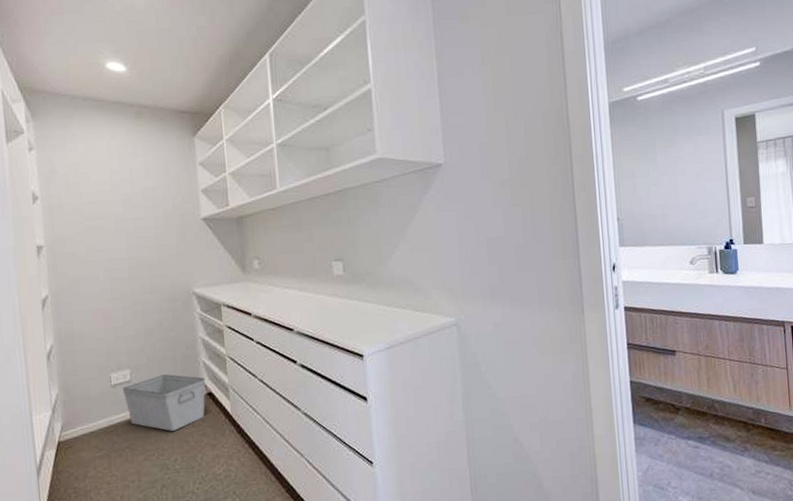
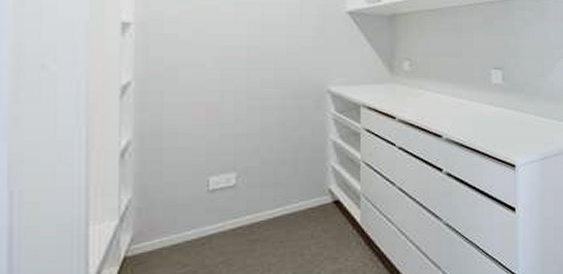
storage bin: present [122,374,206,431] -> none [223,179,333,244]

